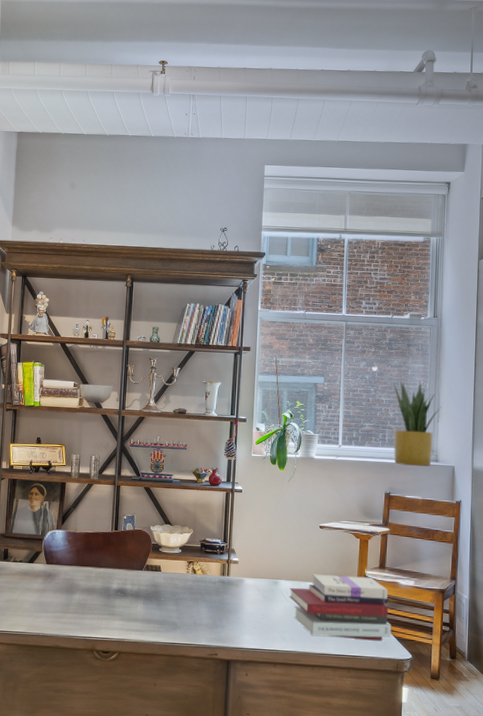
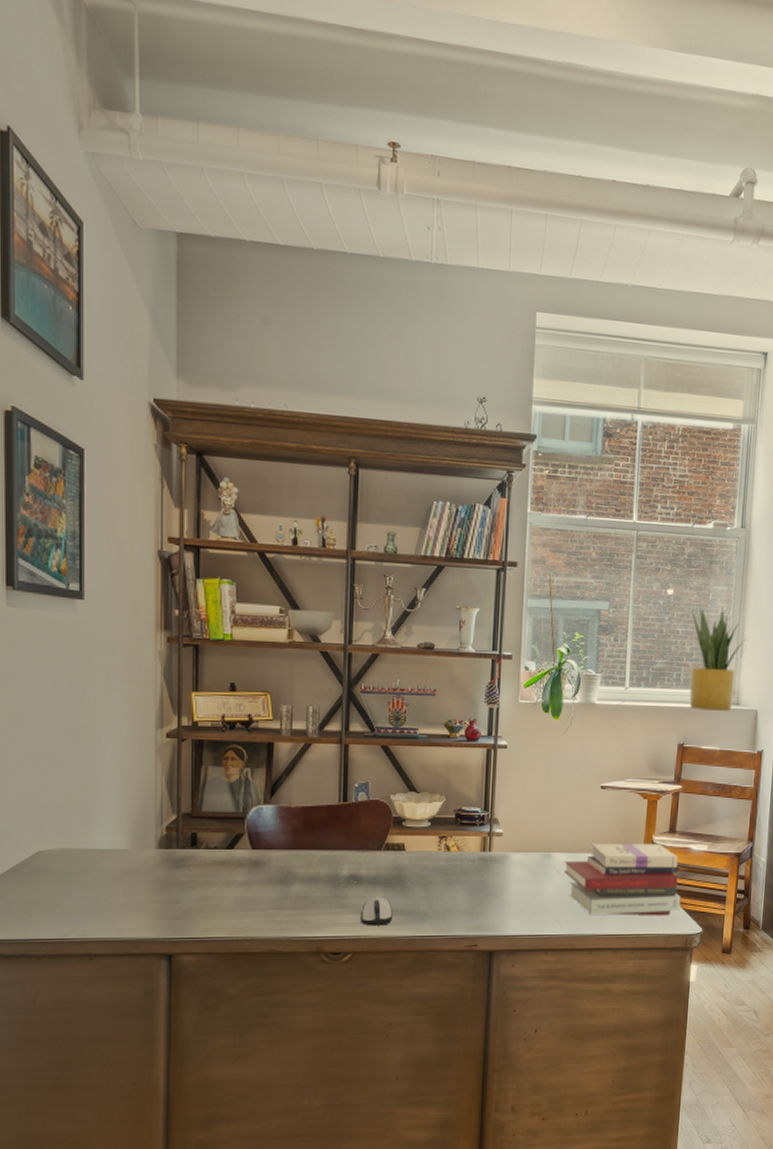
computer mouse: none [125,607,150,632] -> present [361,896,393,926]

